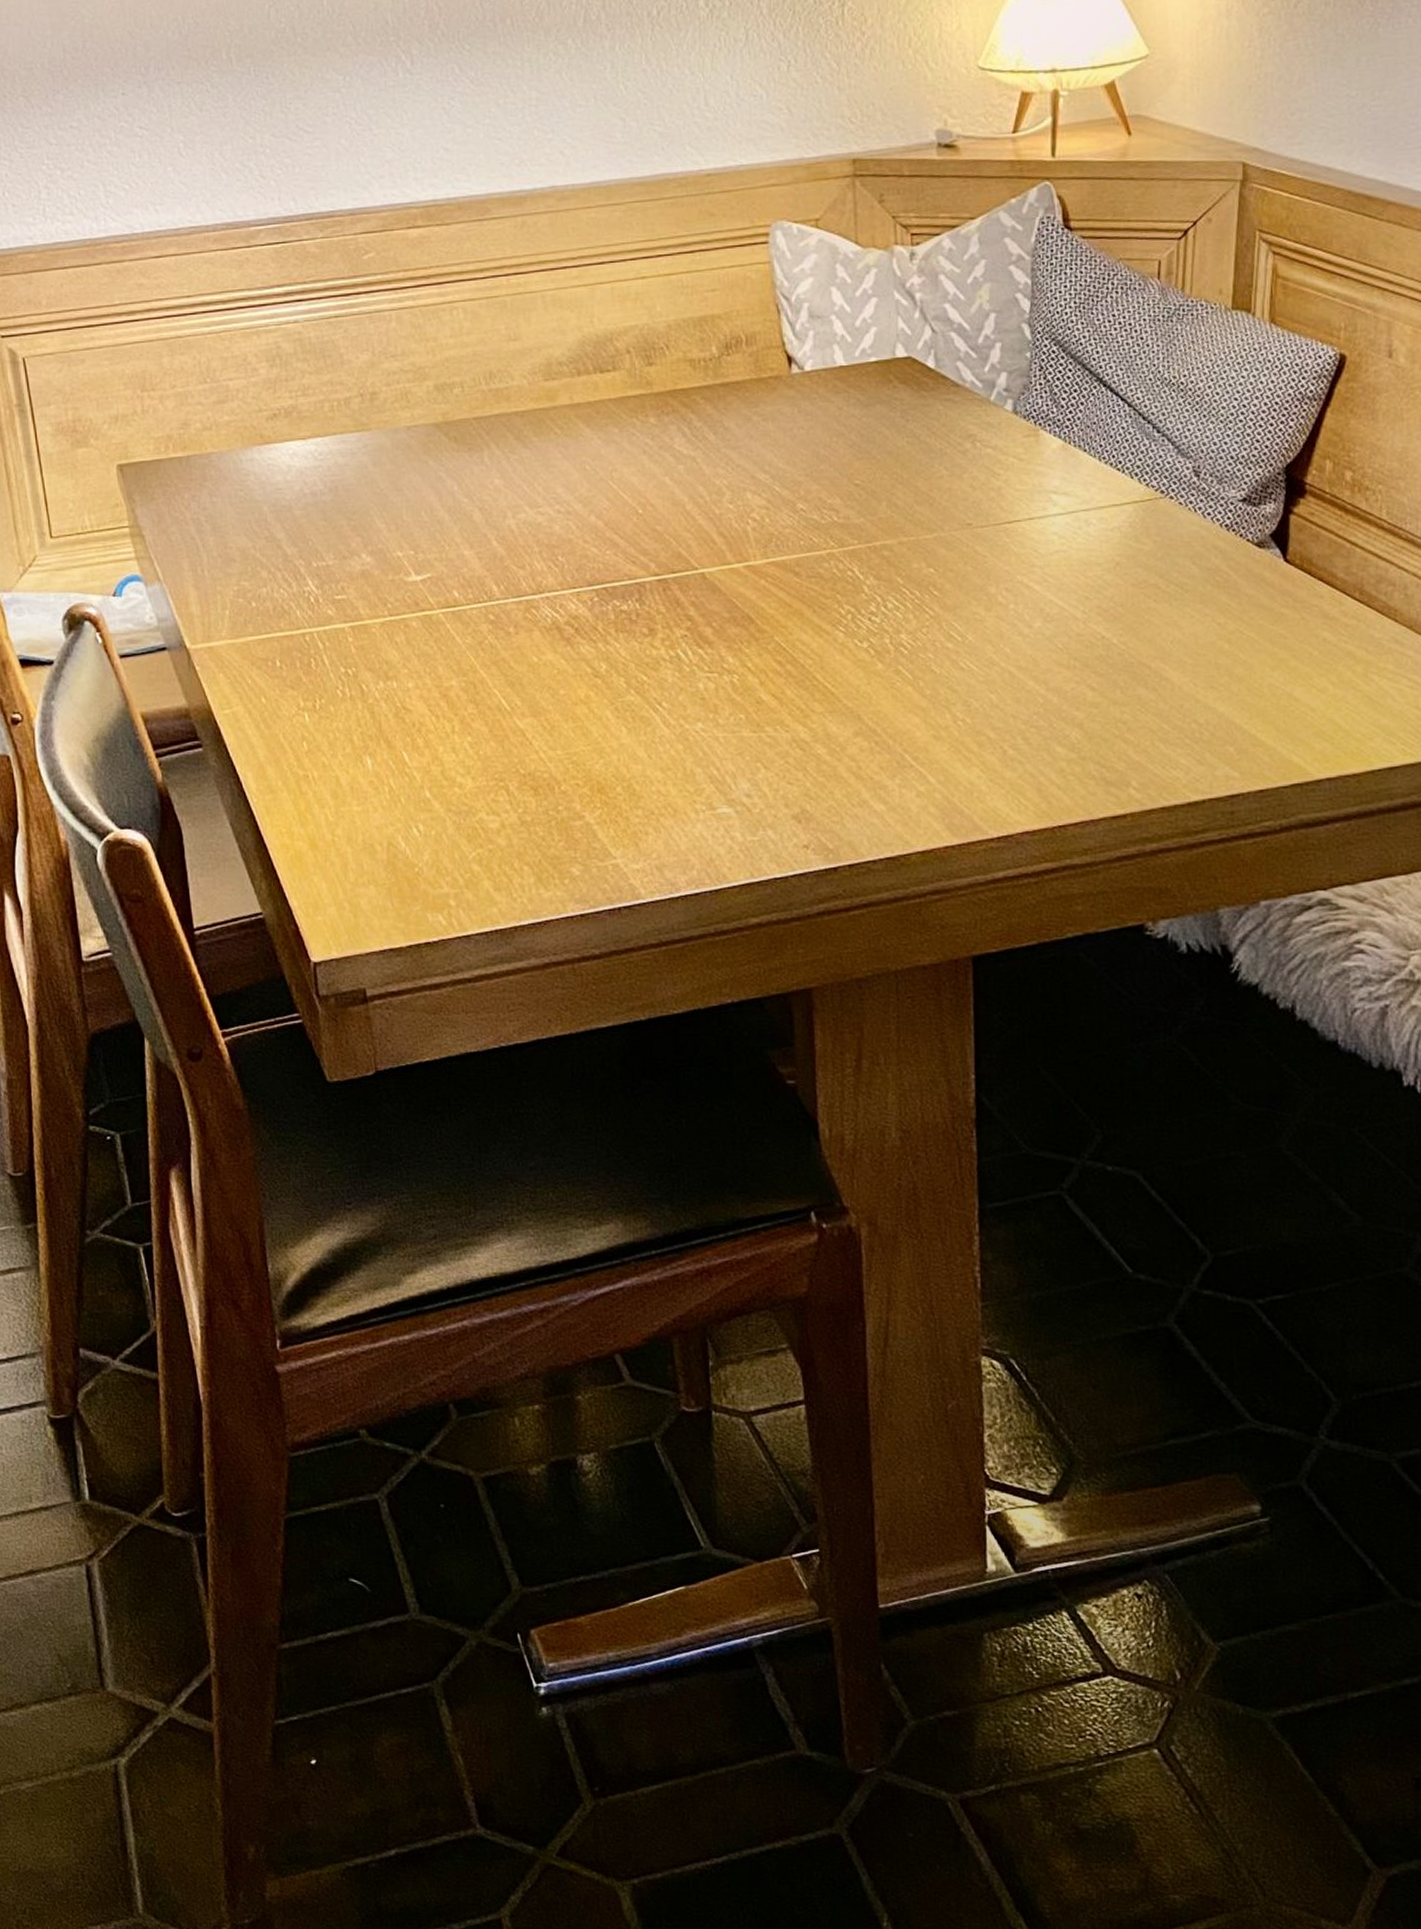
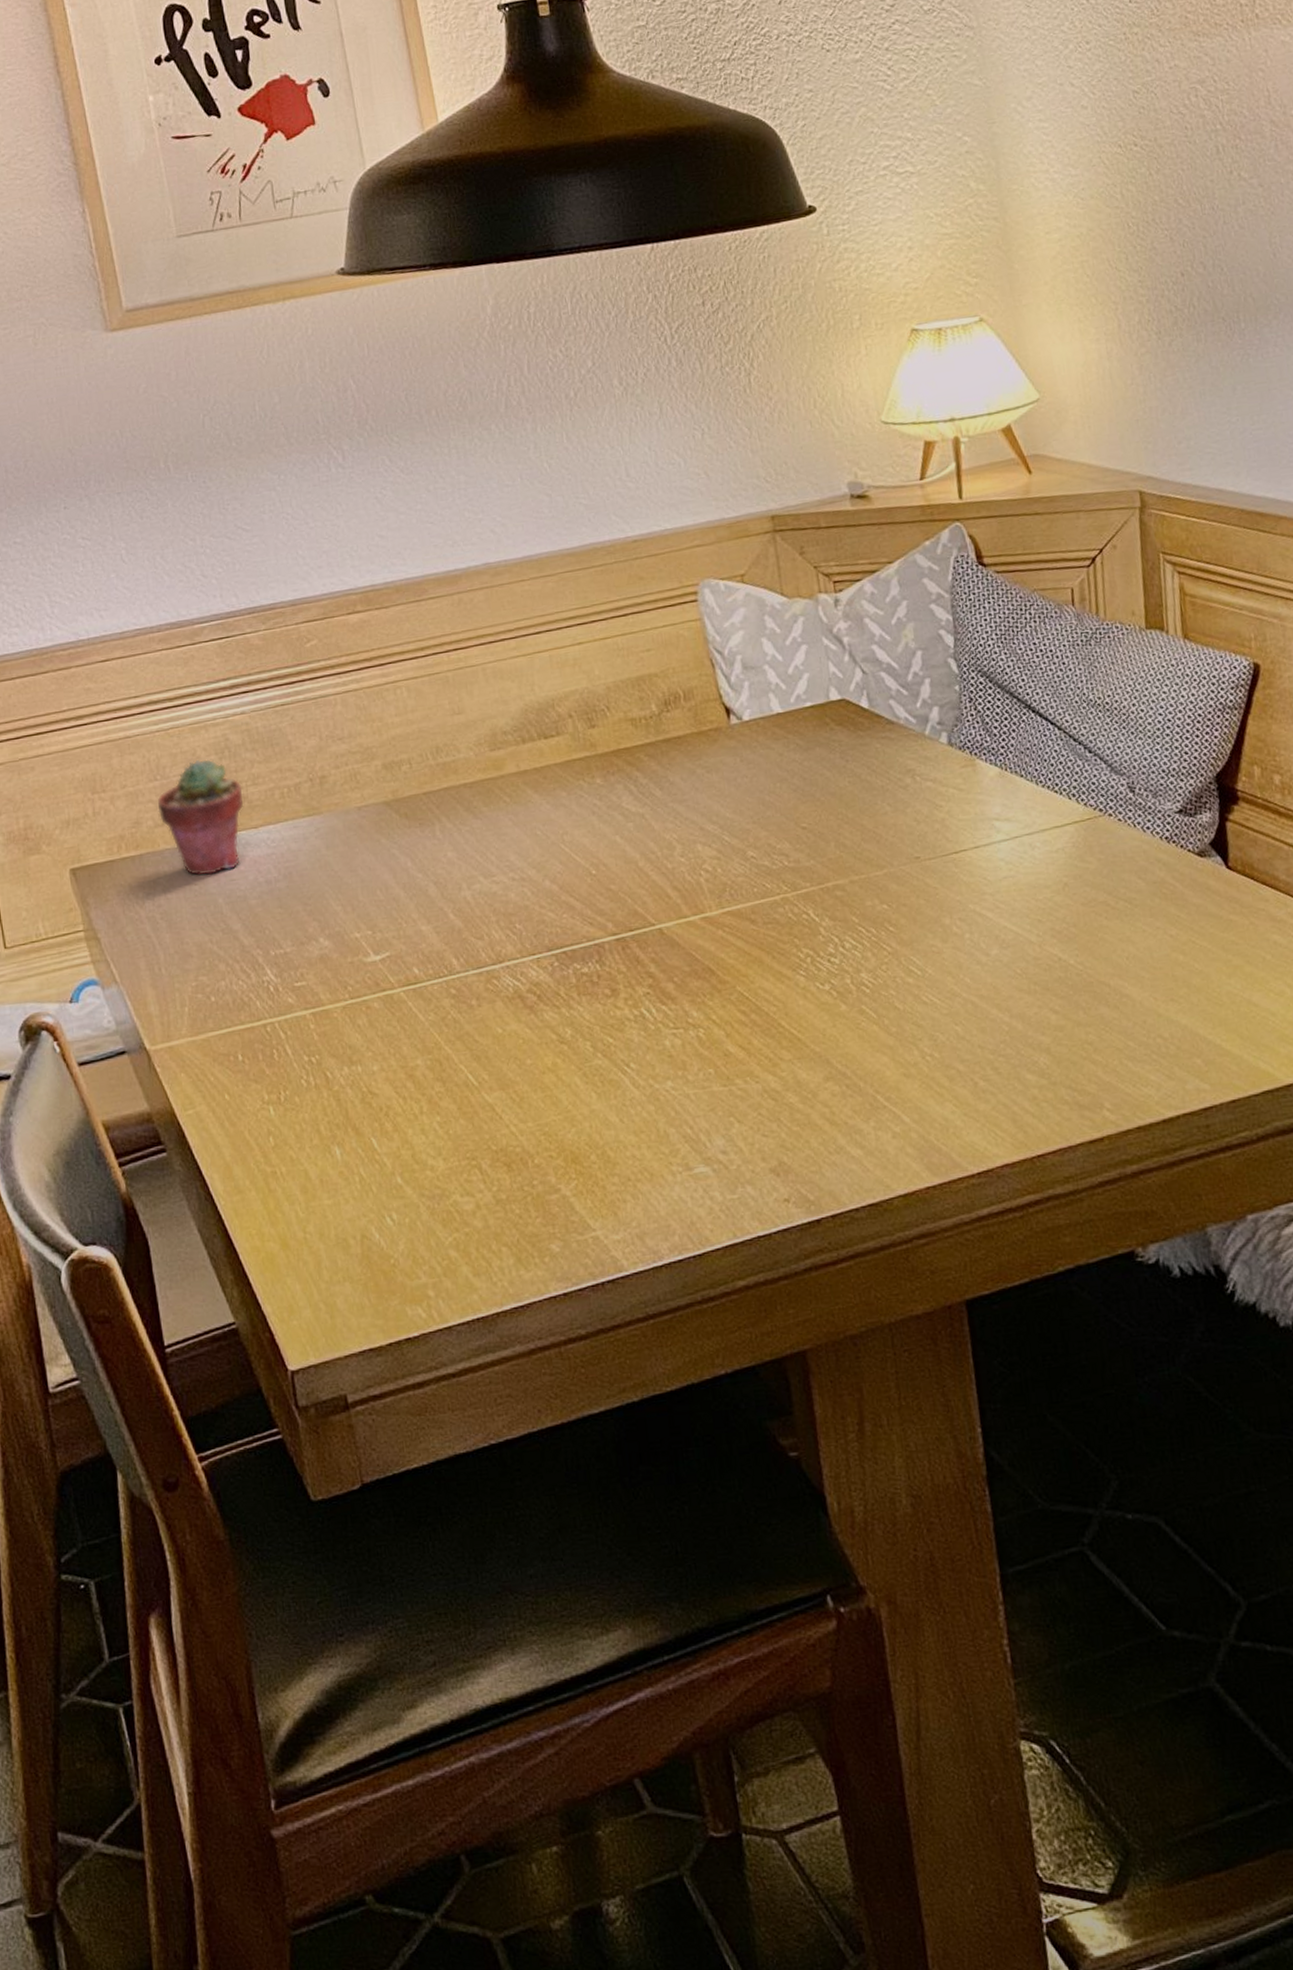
potted succulent: none [206,366,293,482] -> present [158,759,244,876]

